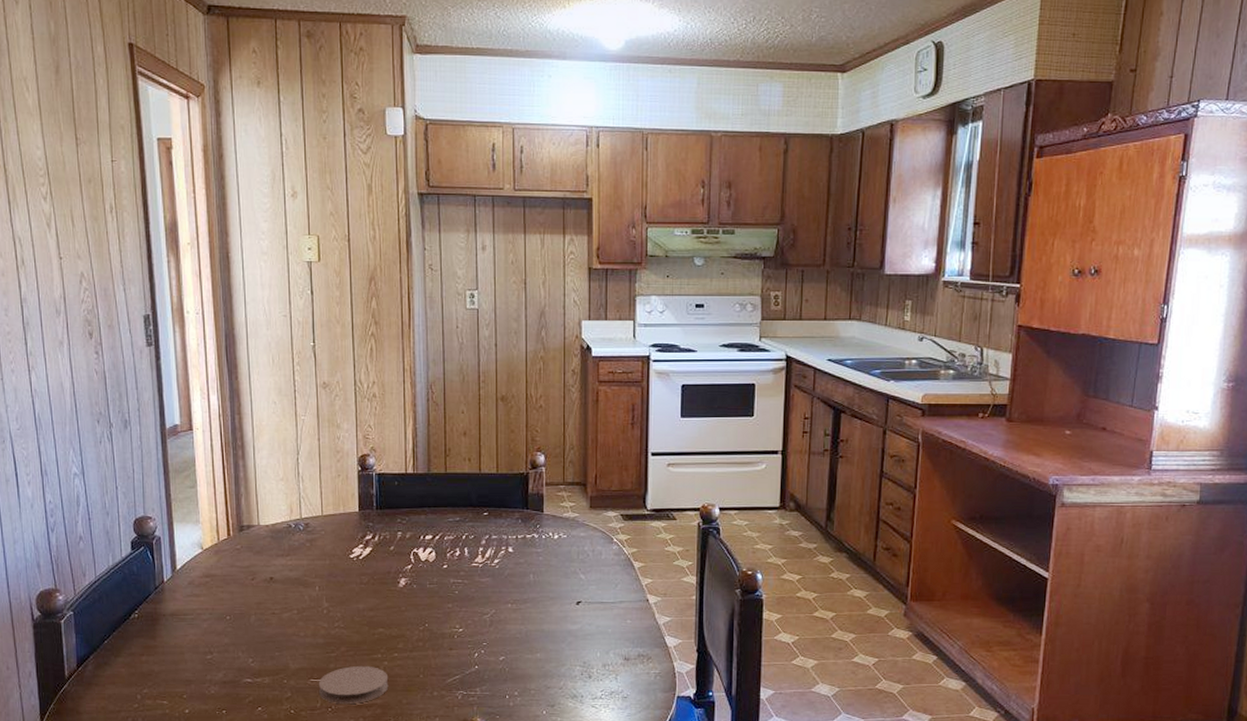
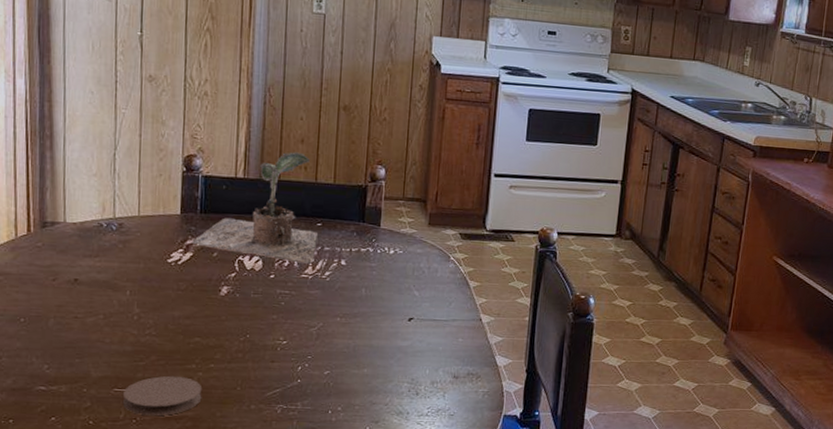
plant: none [370,445,486,552] -> present [192,152,319,264]

